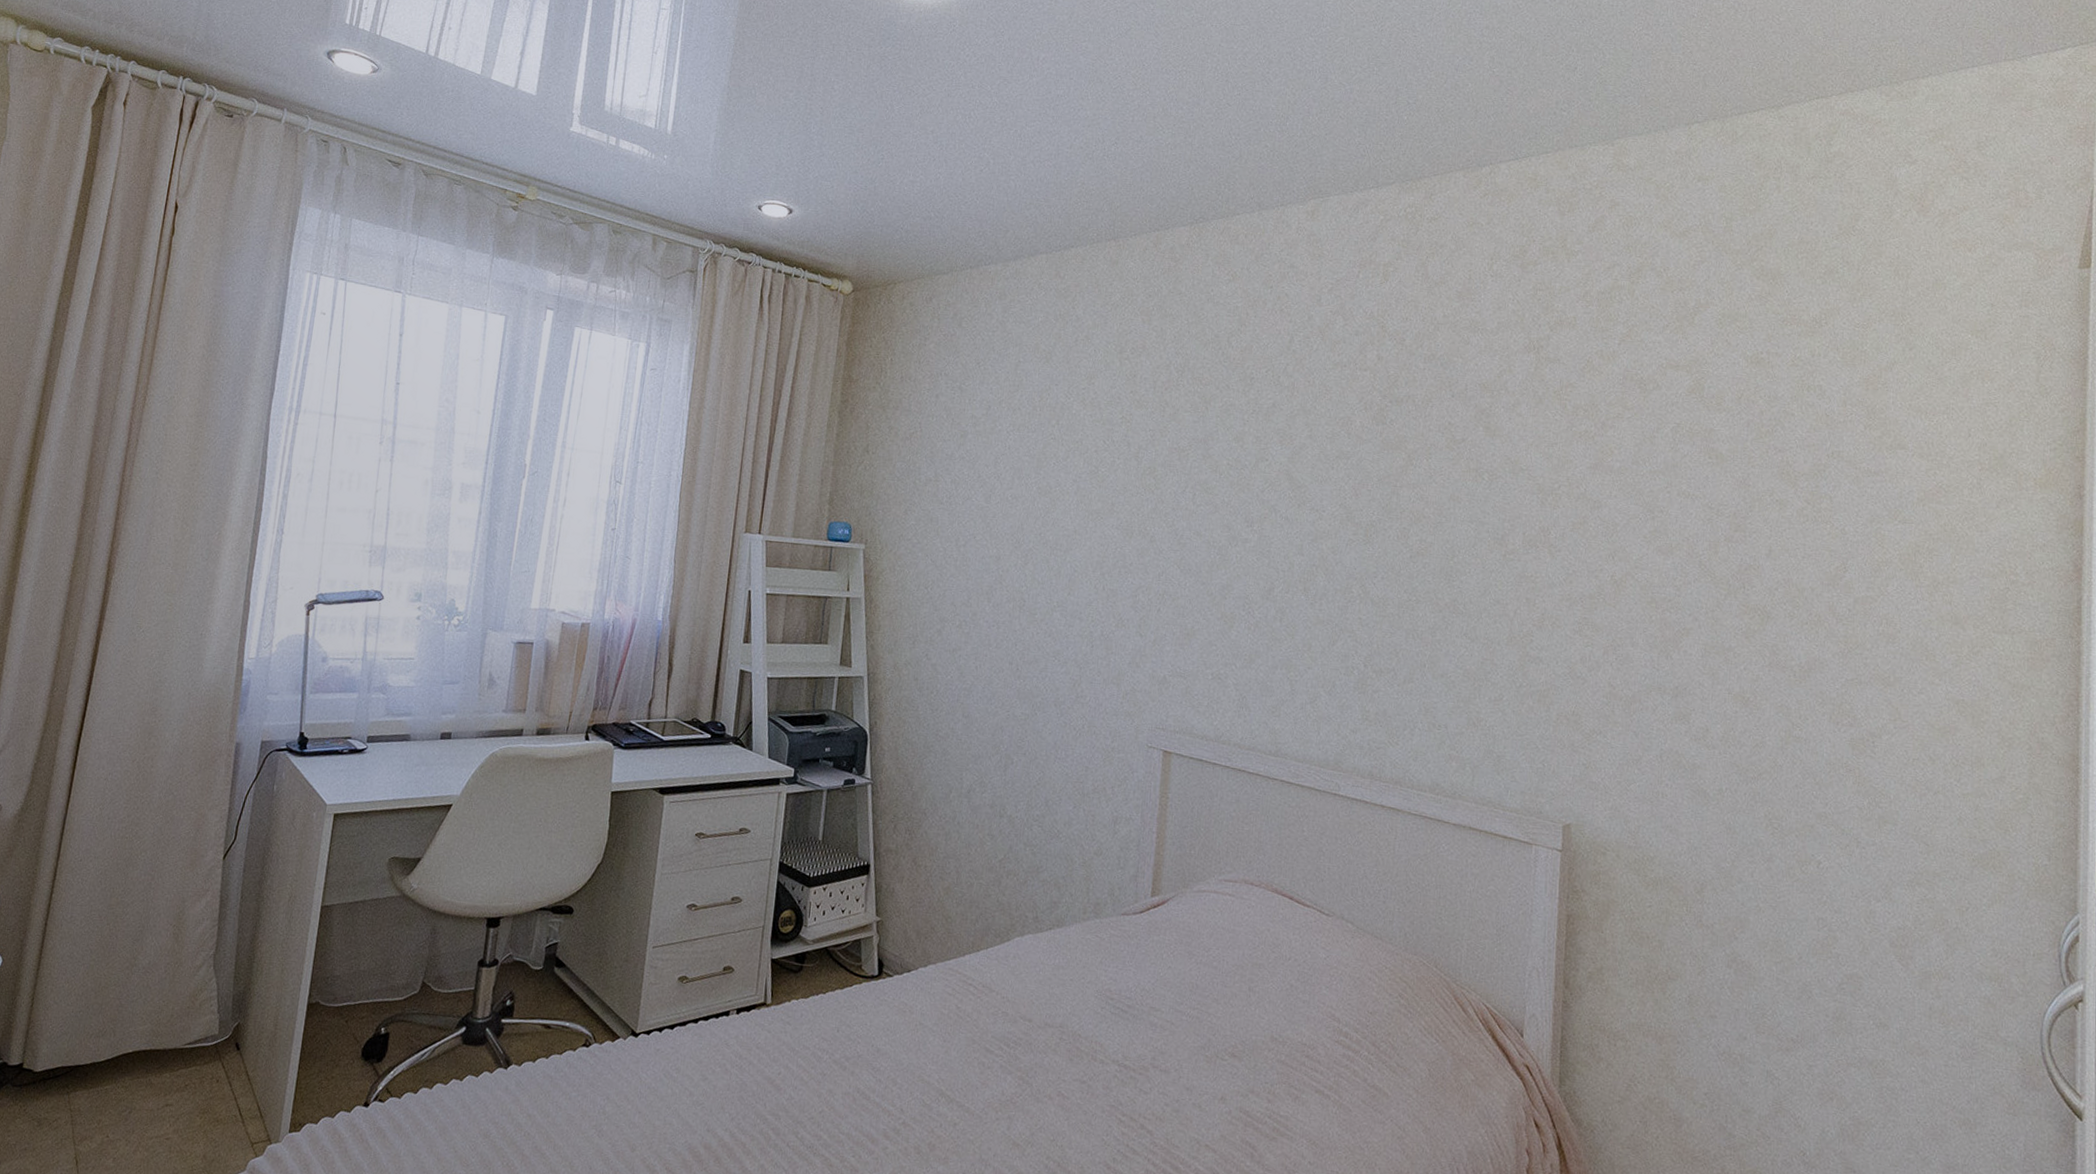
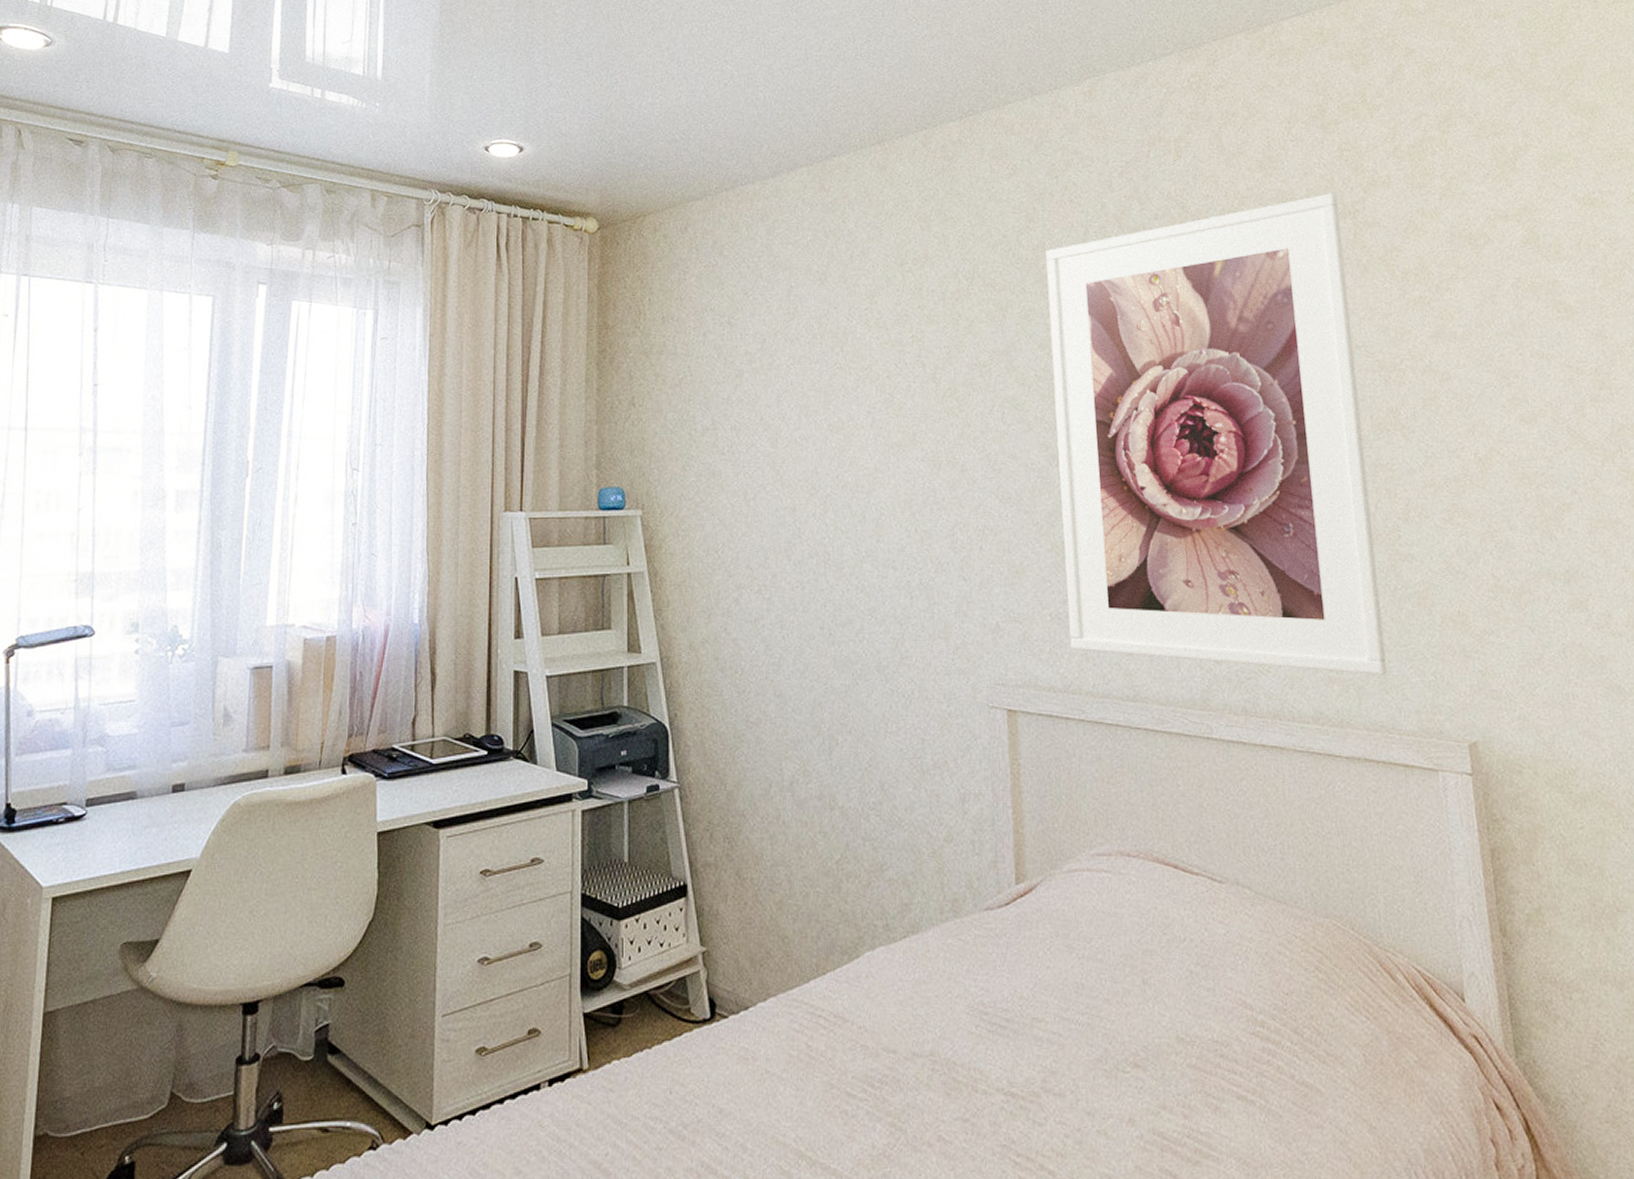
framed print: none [1226,328,1525,759] -> present [1045,193,1388,676]

